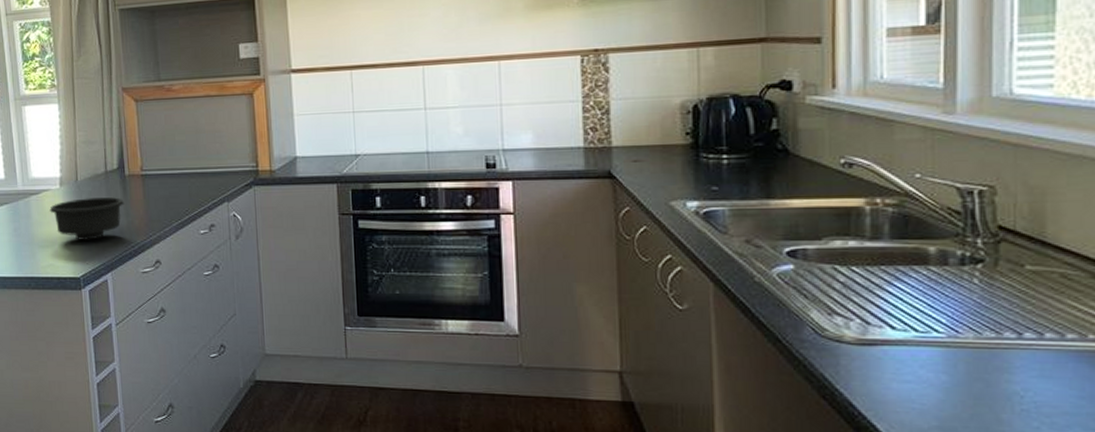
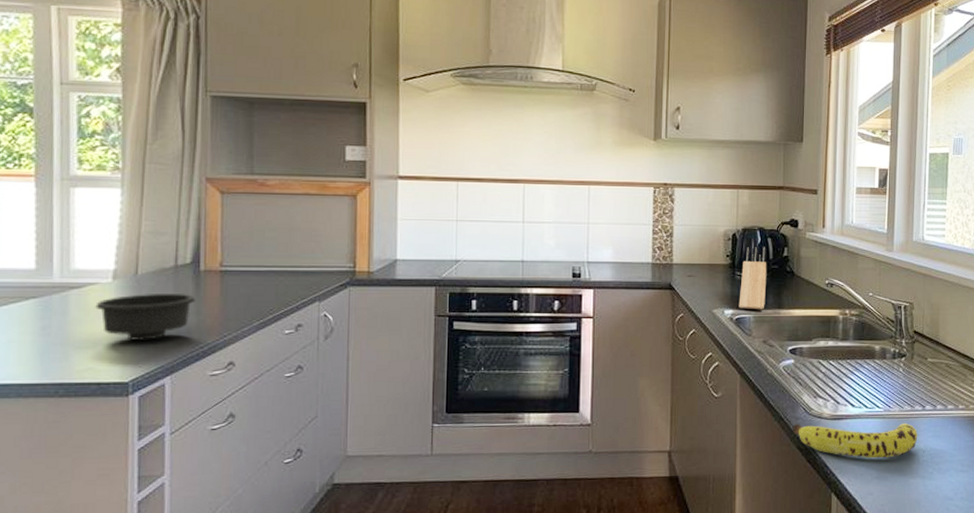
knife block: none [706,118,747,201] -> present [738,246,767,310]
fruit: none [795,347,1010,402] -> present [792,423,918,459]

